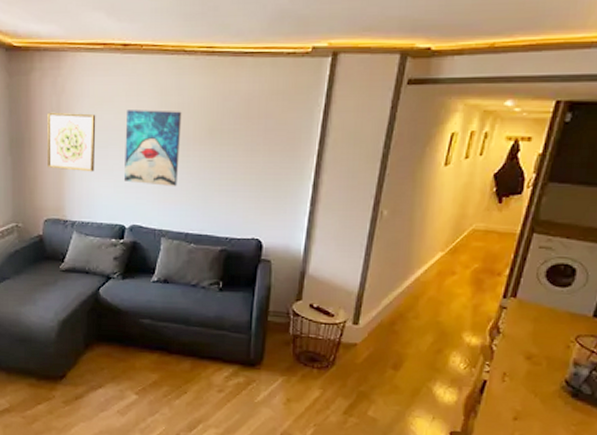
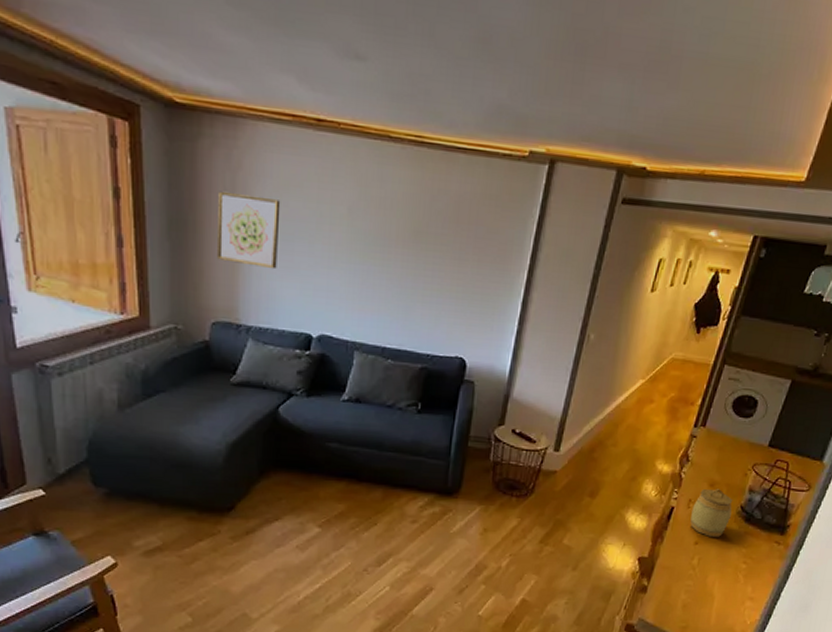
wall art: present [123,110,182,186] -> none [312,199,383,293]
jar: none [506,362,556,413] -> present [690,489,733,537]

